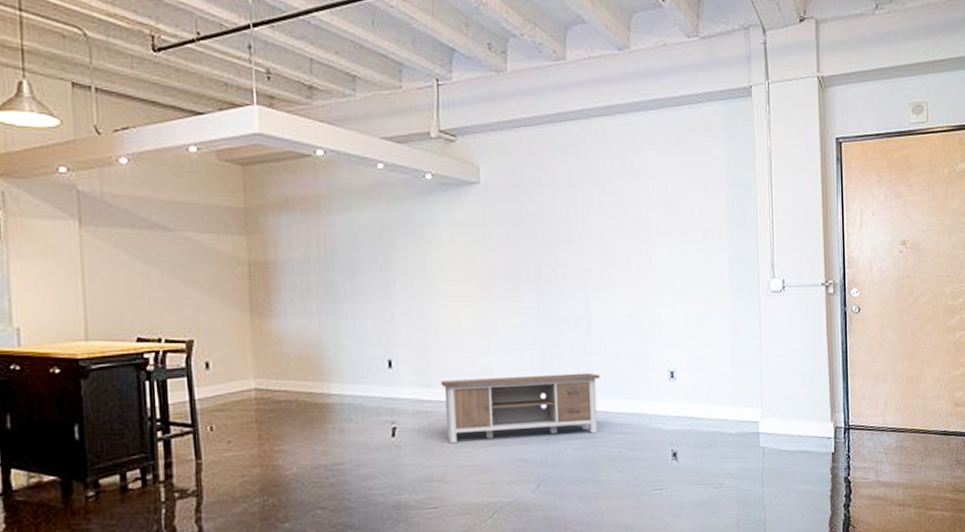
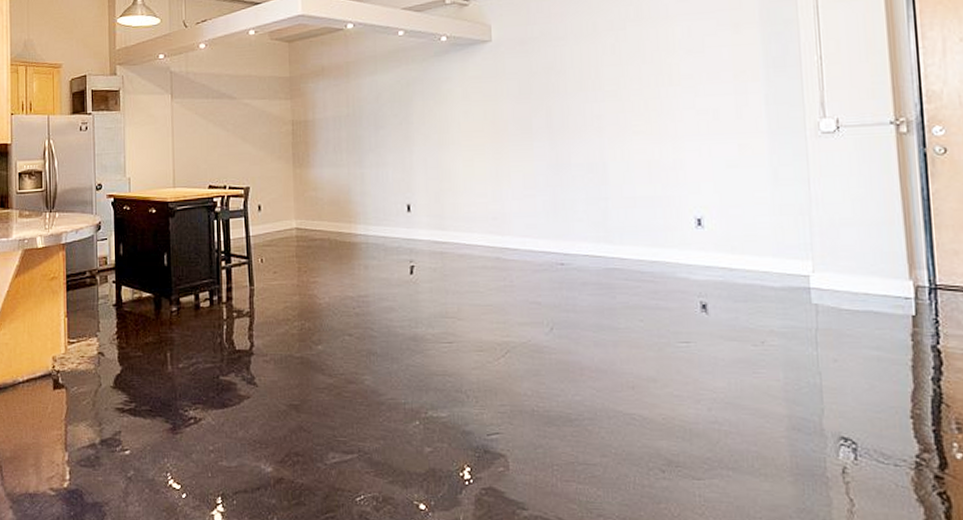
tv stand: present [440,372,600,444] -> none [455,218,617,284]

